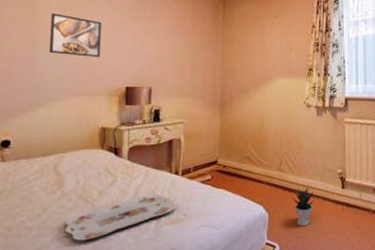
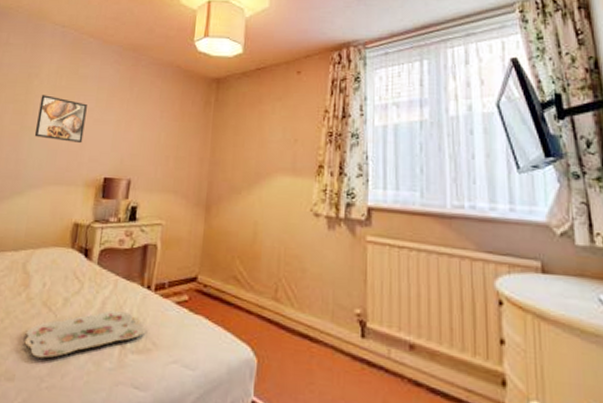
potted plant: present [291,187,315,226] -> none [288,326,321,386]

